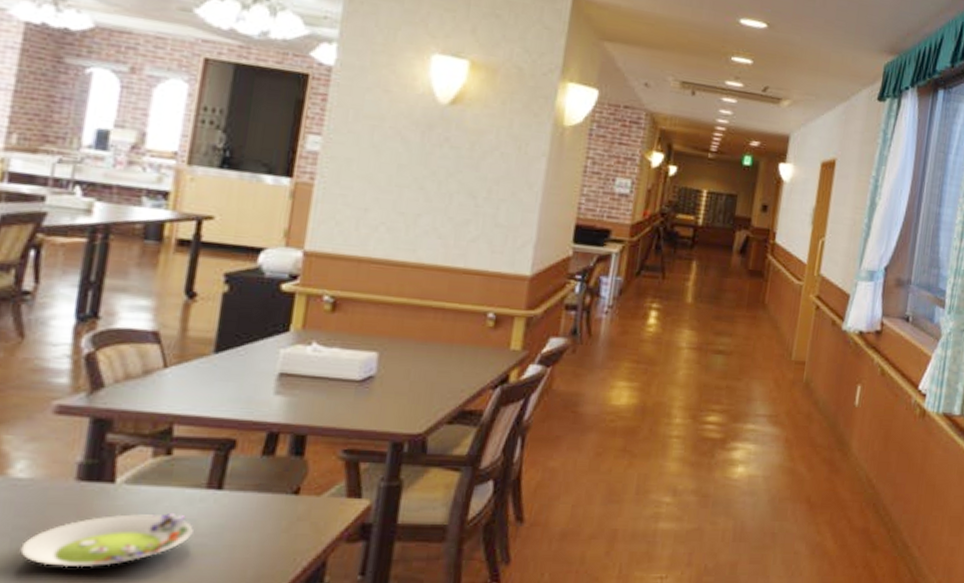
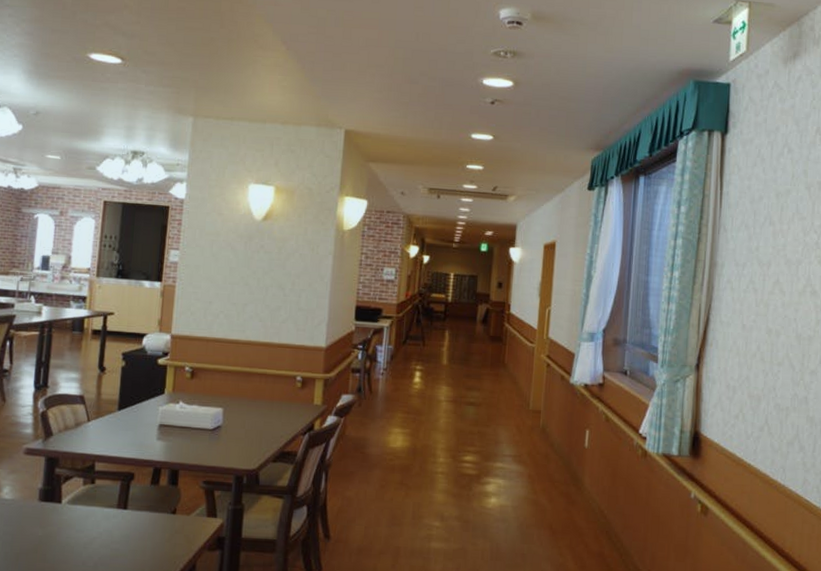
salad plate: present [20,513,193,568] -> none [8,525,110,563]

